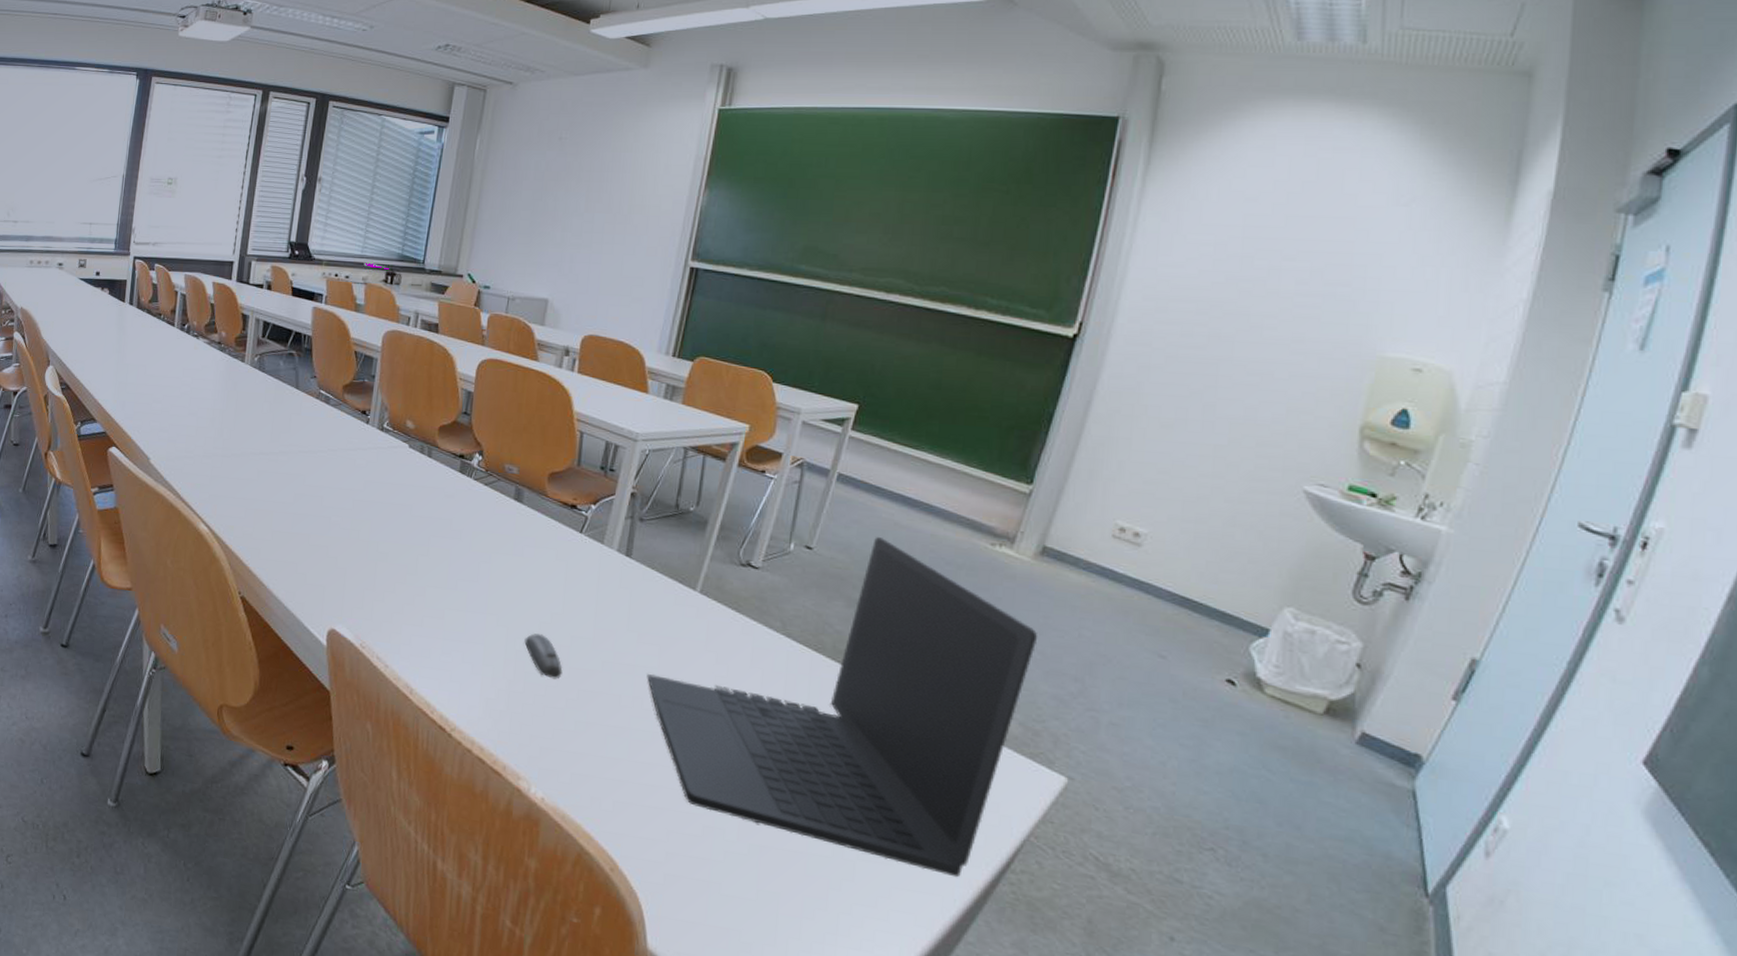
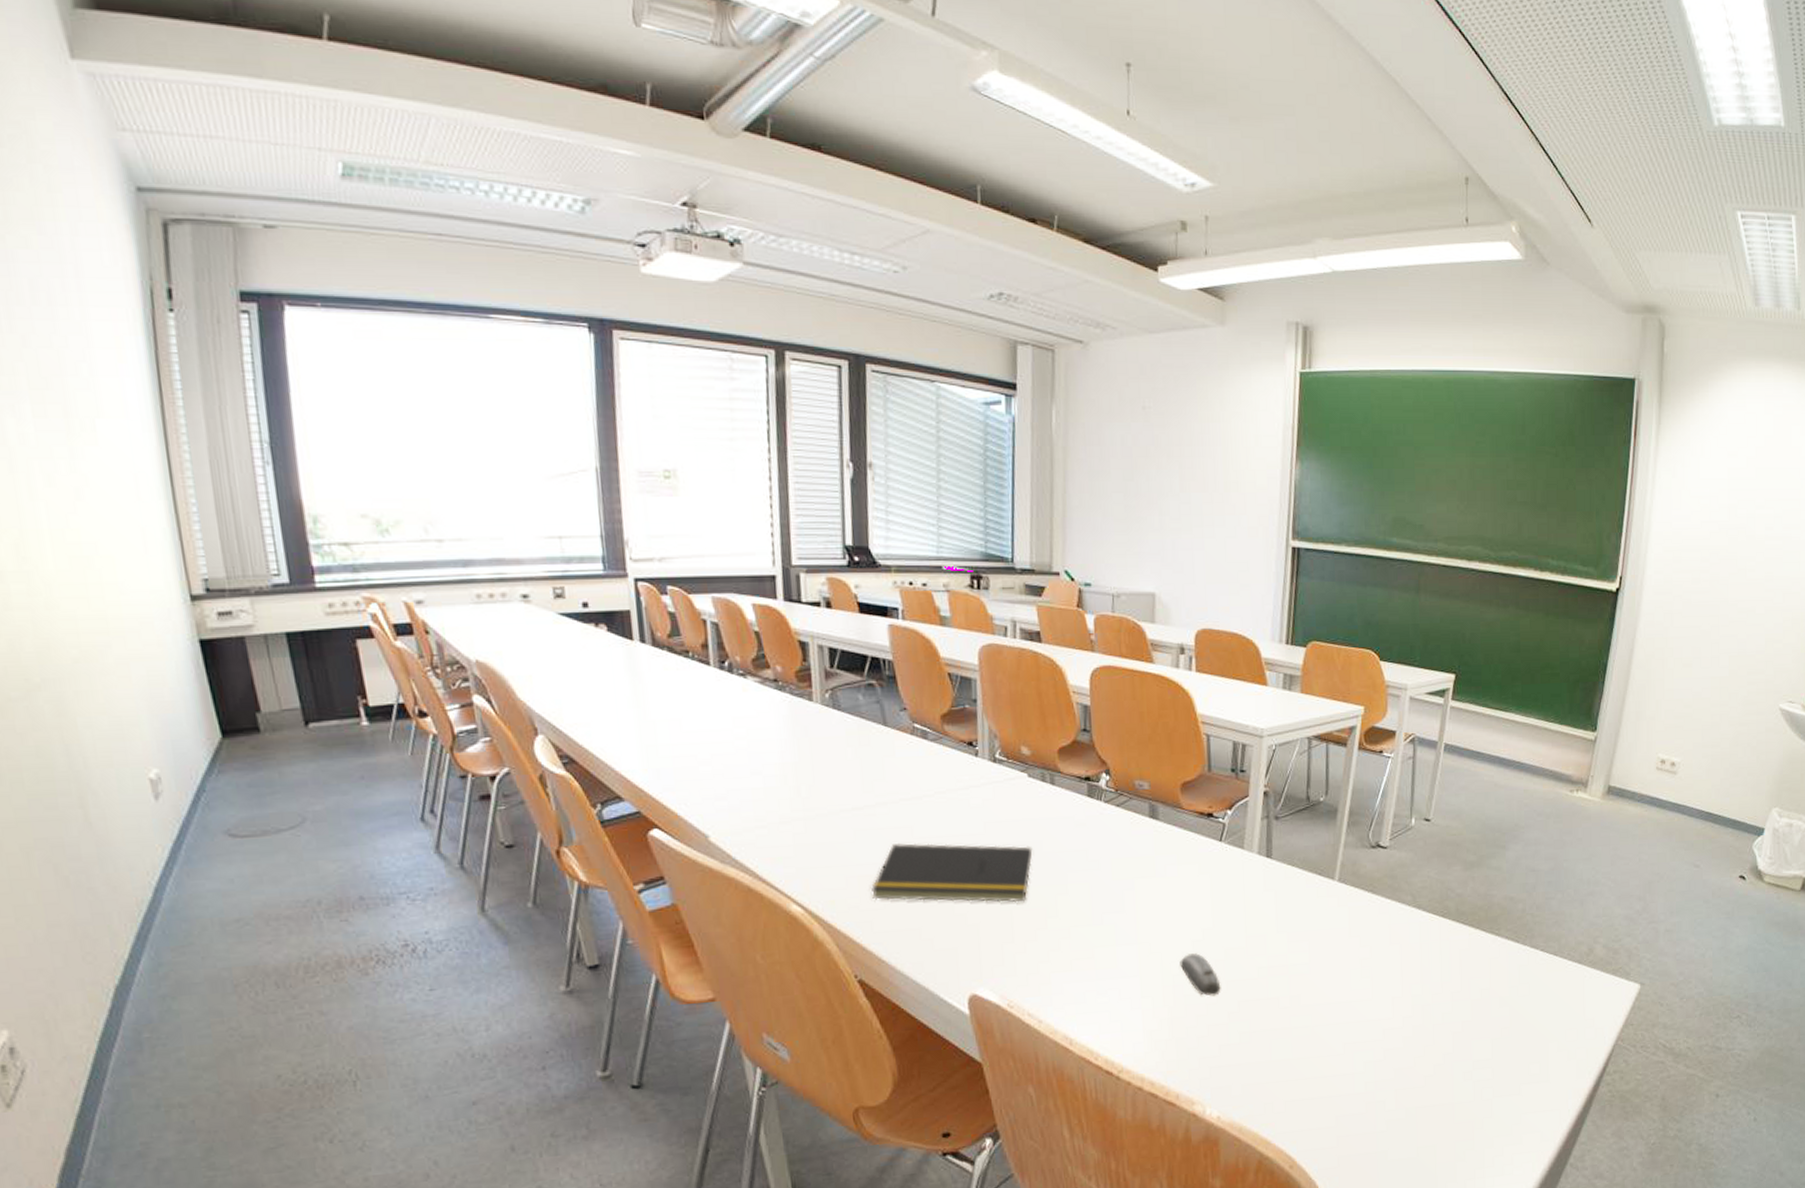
notepad: none [263,487,403,556] -> present [871,843,1033,903]
laptop: present [647,537,1038,878] -> none [1300,800,1611,1091]

